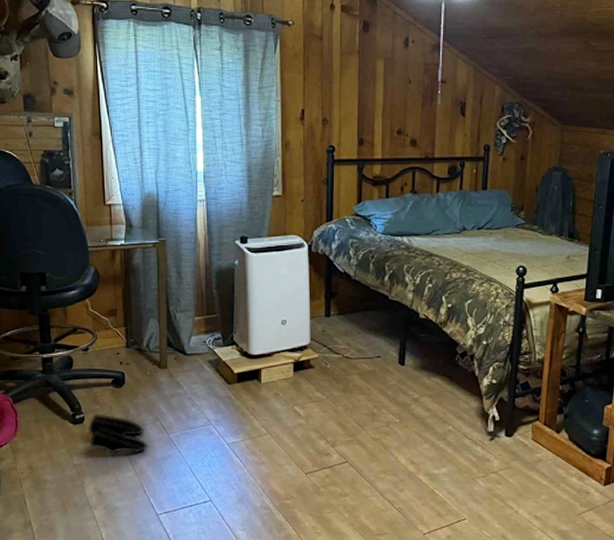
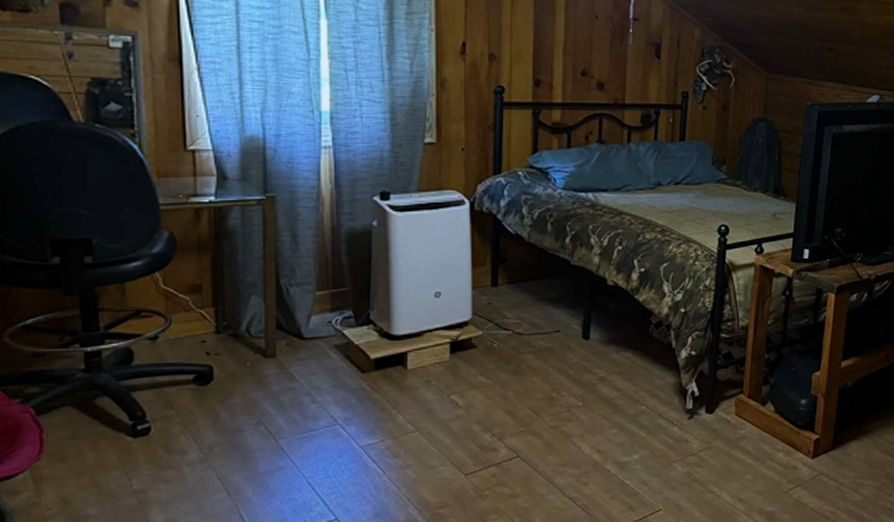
shoe: present [87,413,148,456] -> none [155,421,247,474]

